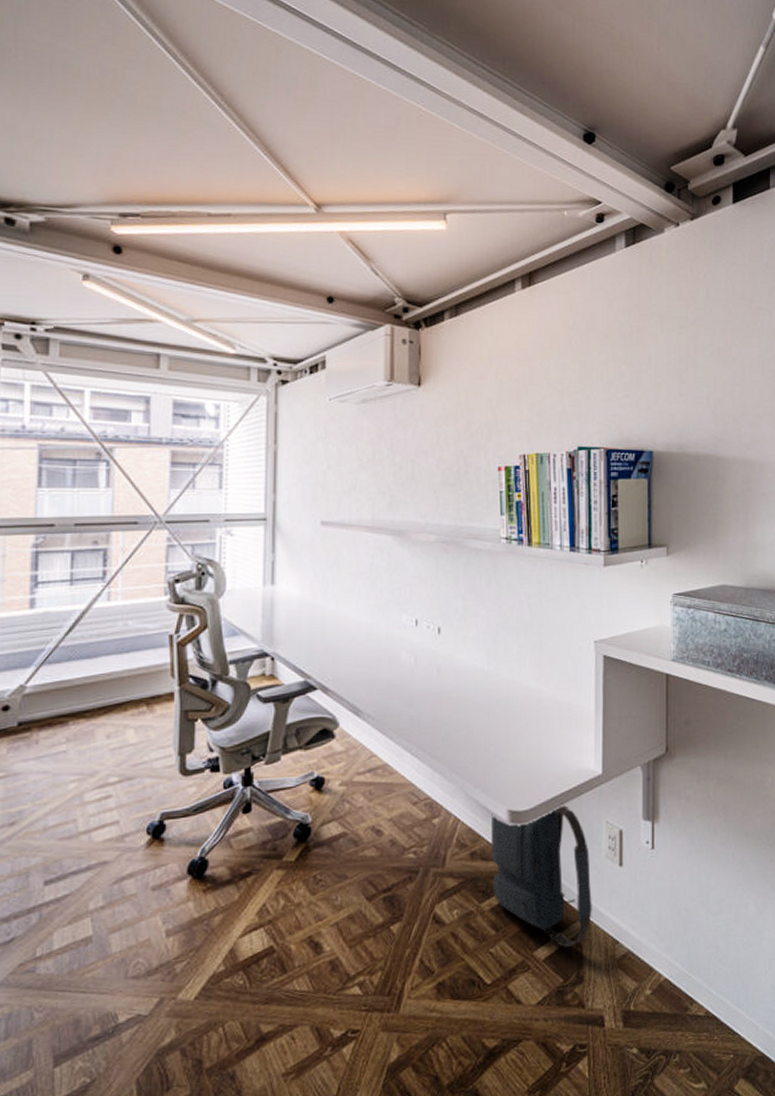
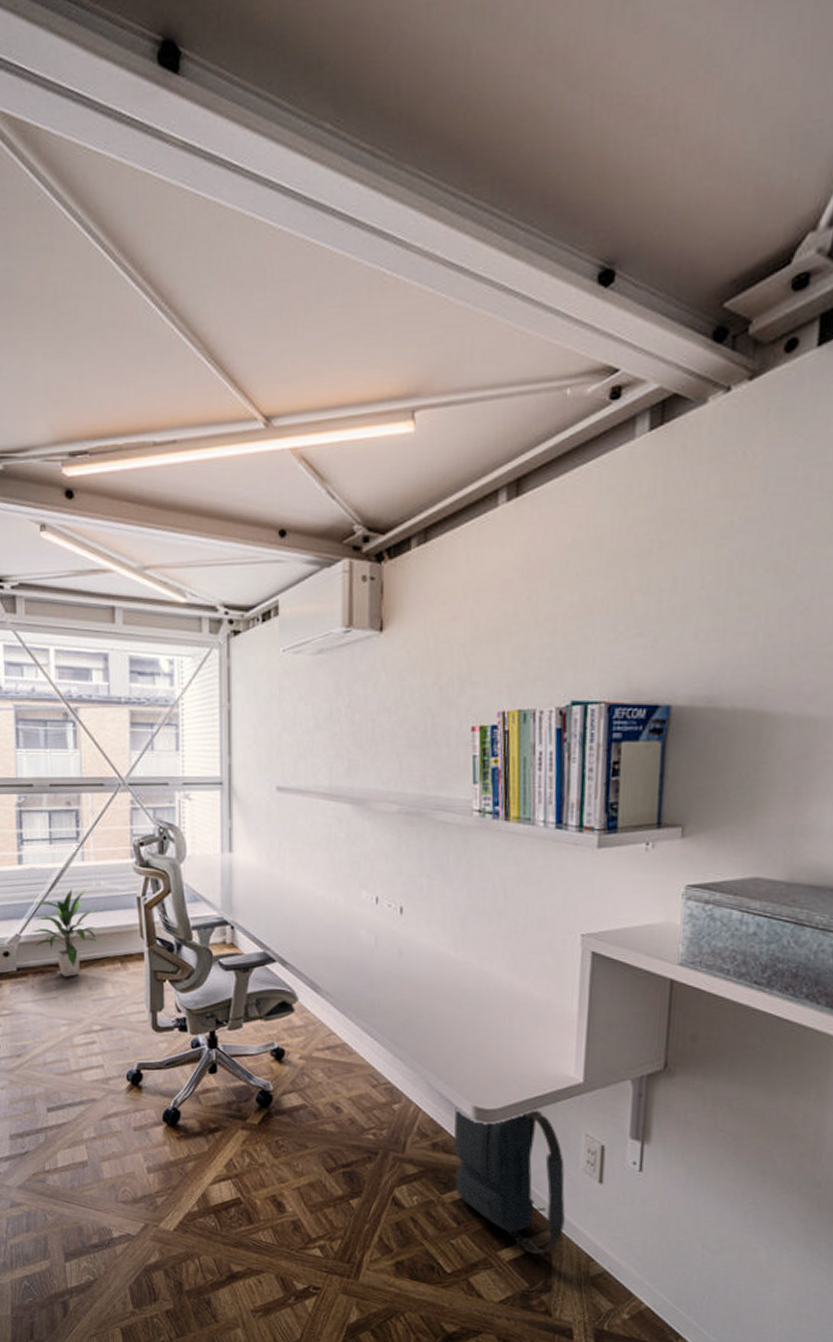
indoor plant: none [37,630,124,728] -> present [29,888,101,978]

